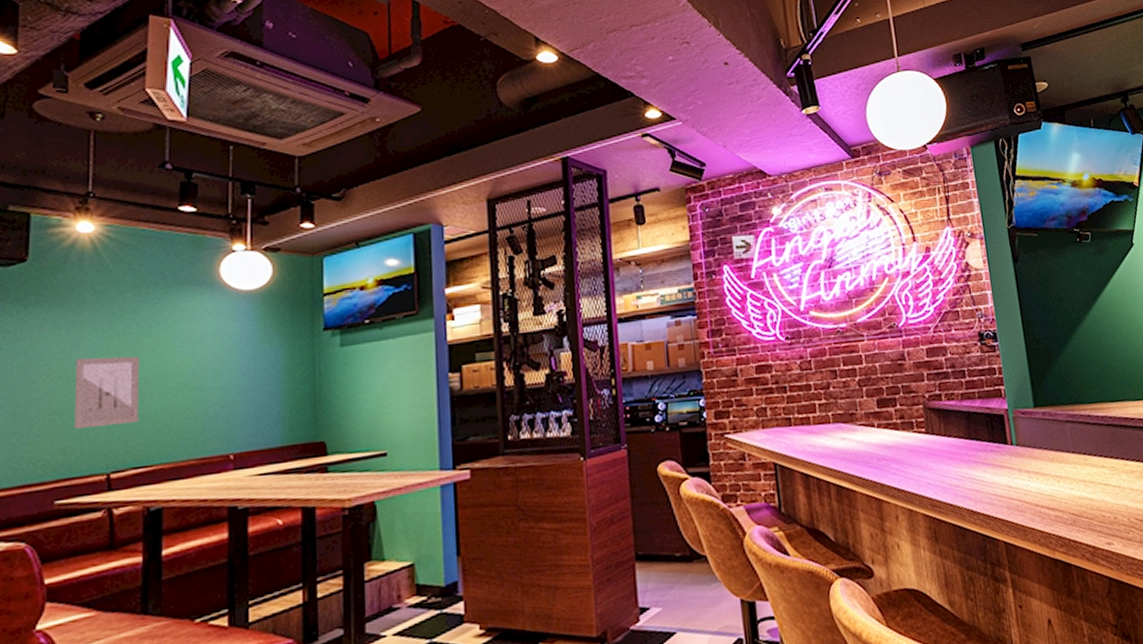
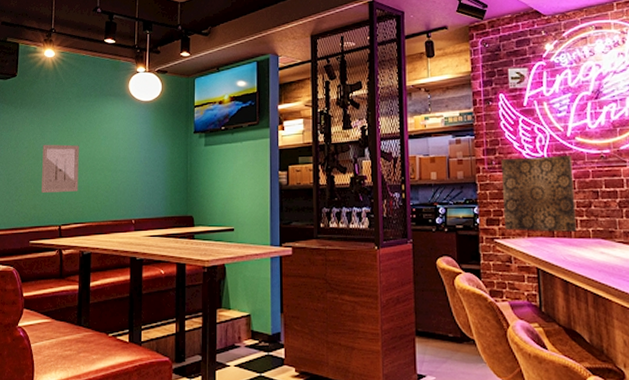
wall art: none [729,332,816,423] -> present [501,156,577,232]

